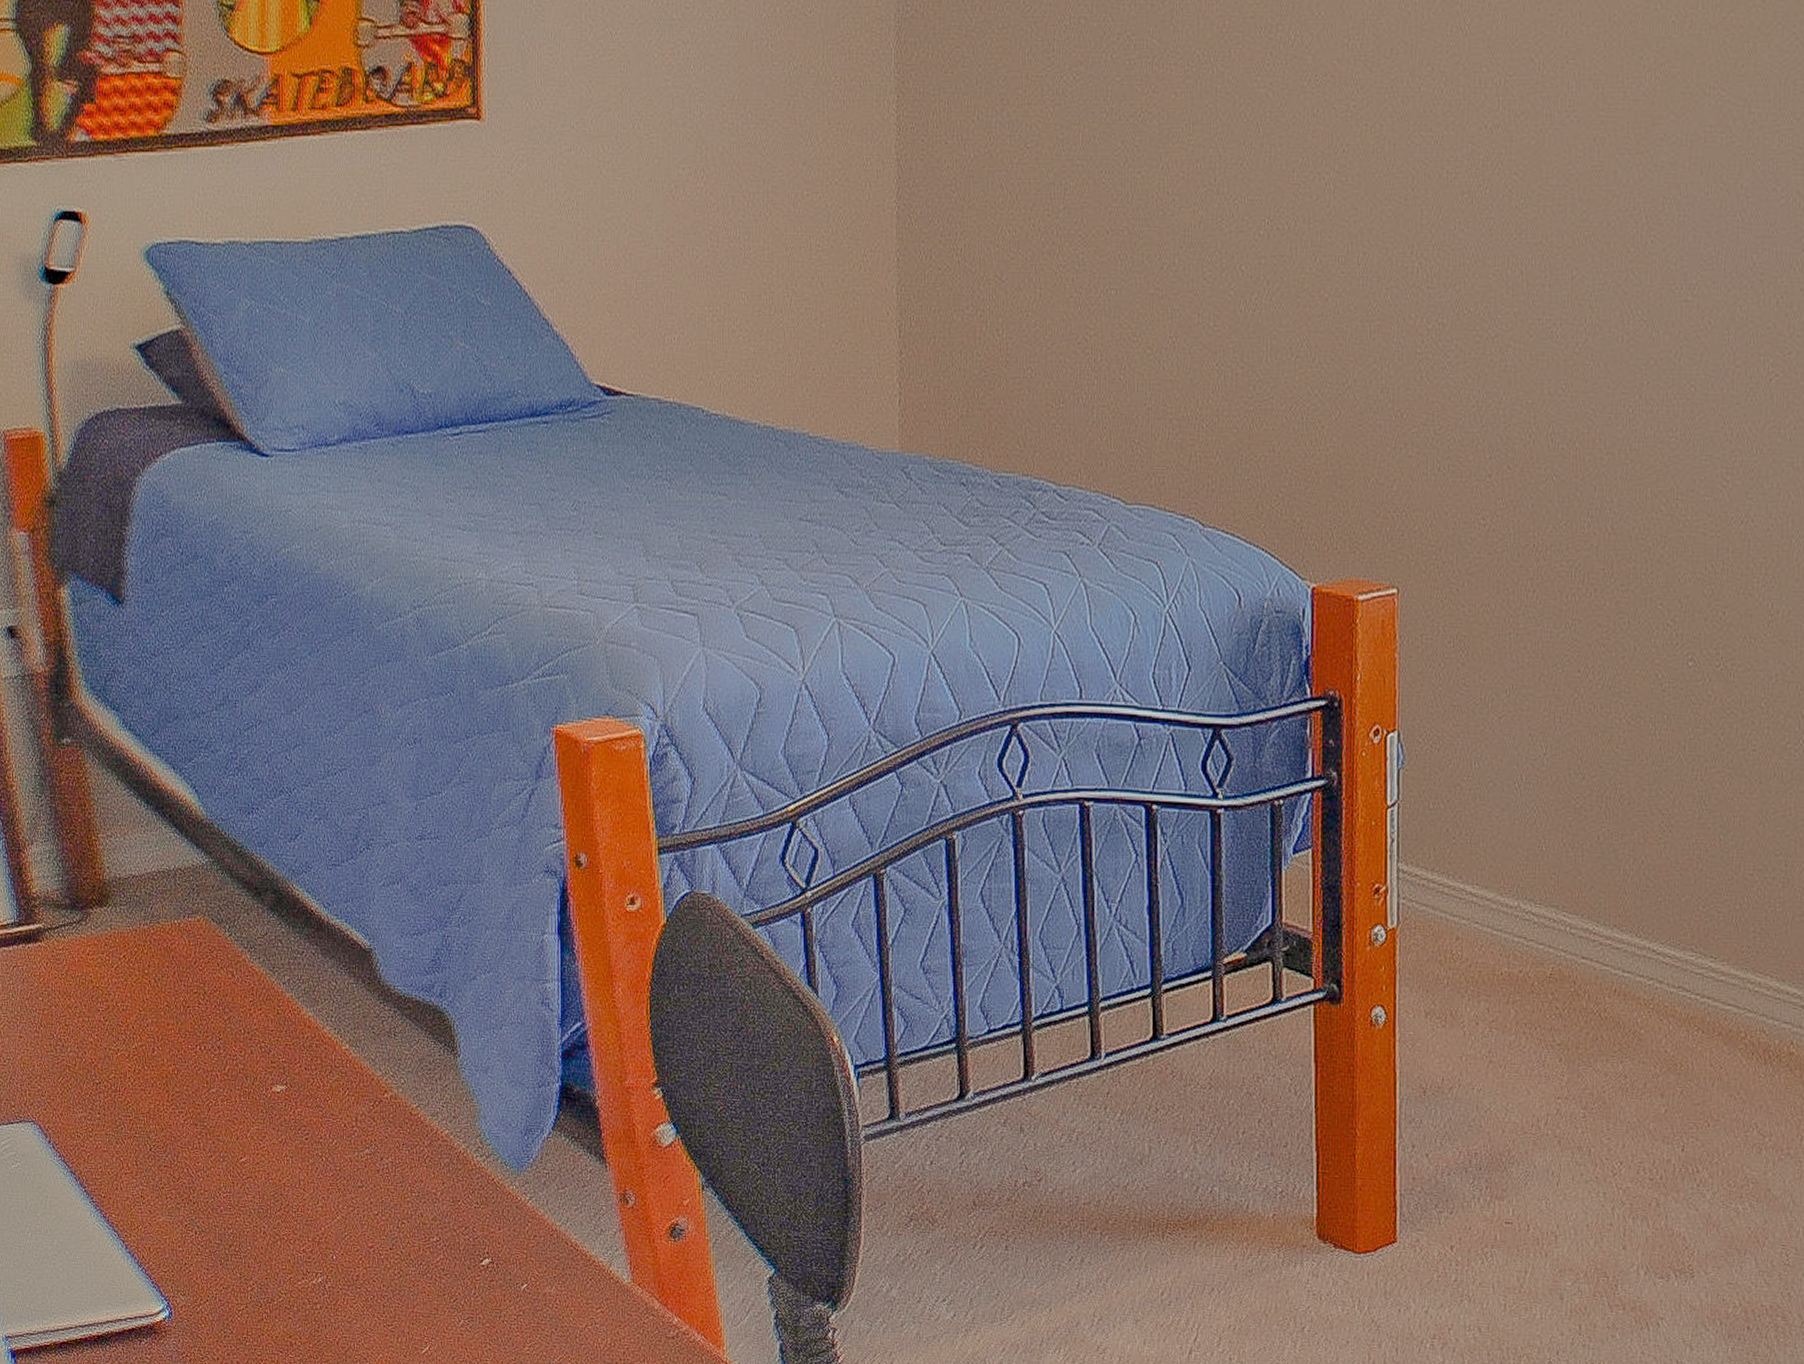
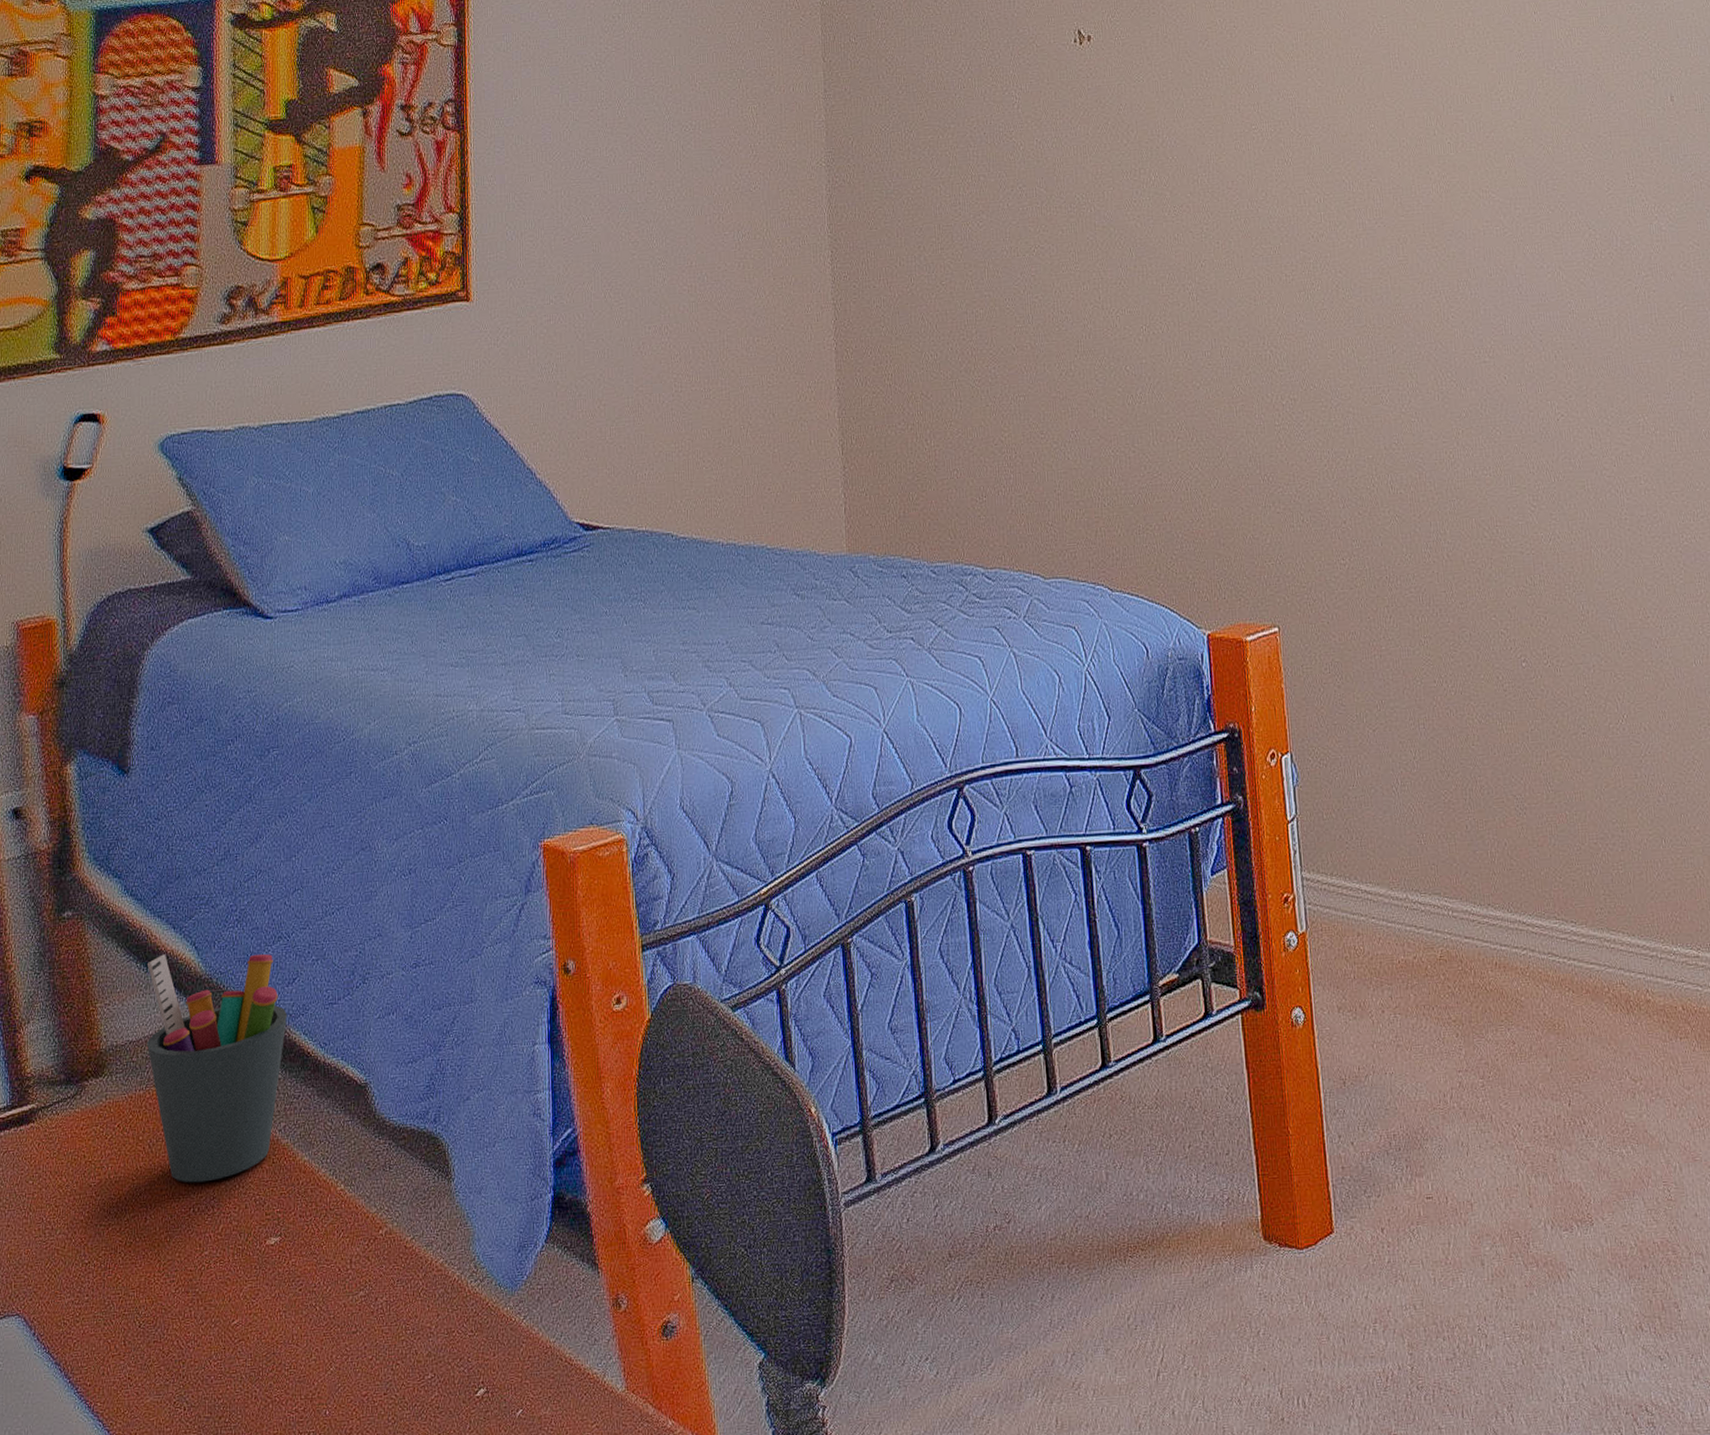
pen holder: none [147,793,290,1023] -> present [146,954,287,1183]

